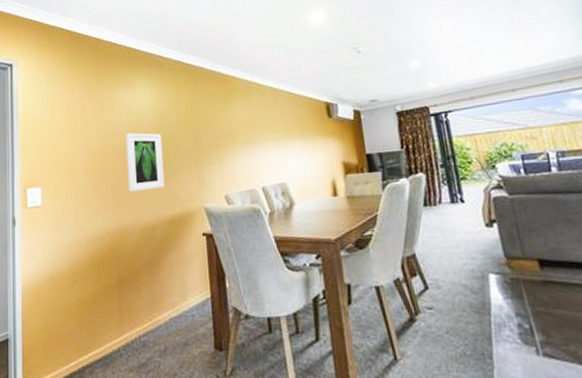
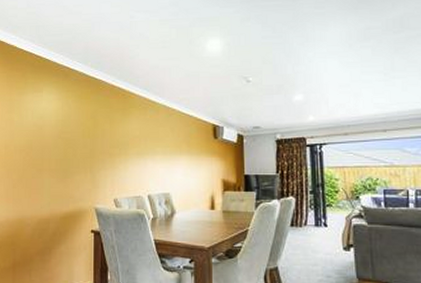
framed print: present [125,132,165,192] -> none [28,134,62,187]

